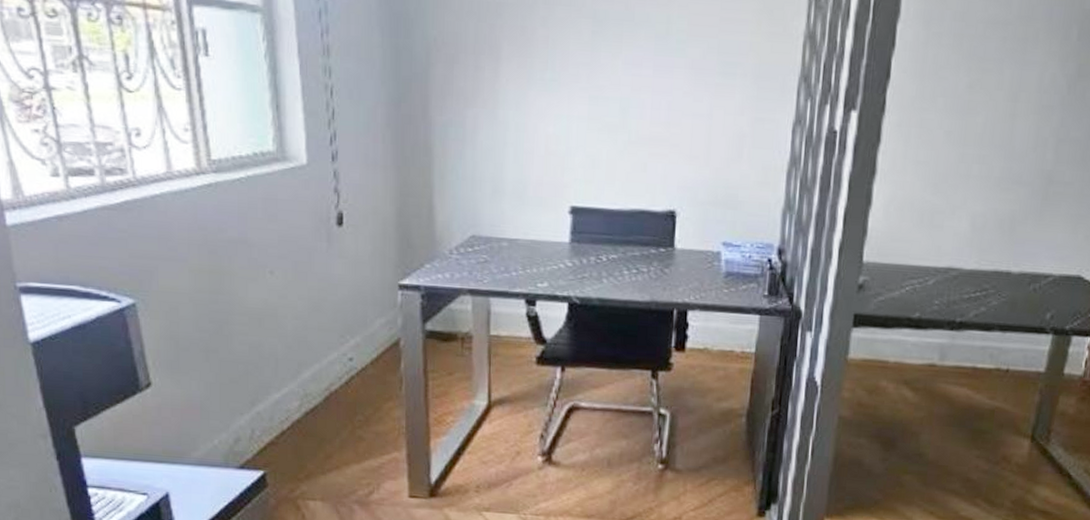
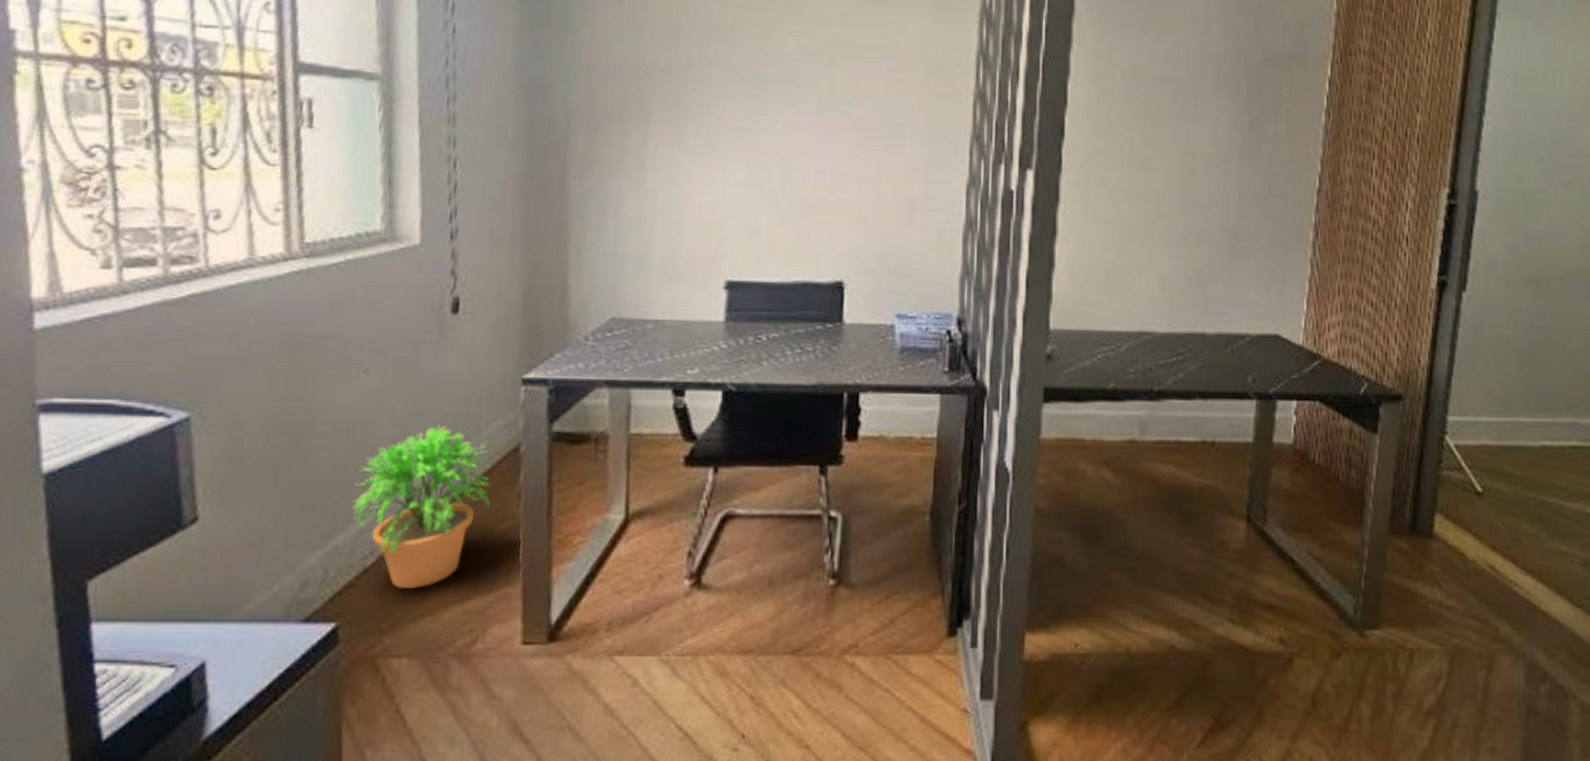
potted plant: none [268,319,378,449] -> present [351,424,490,588]

